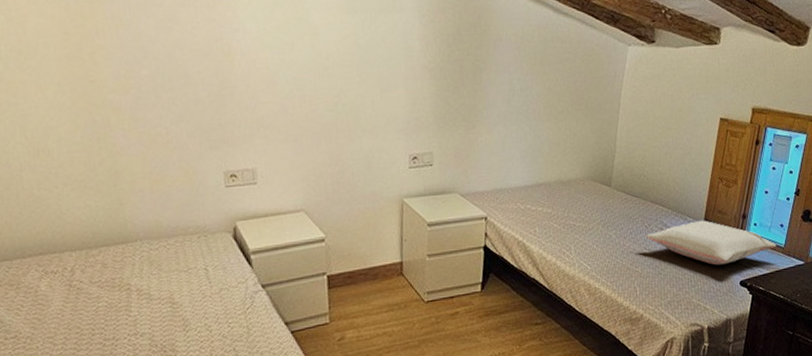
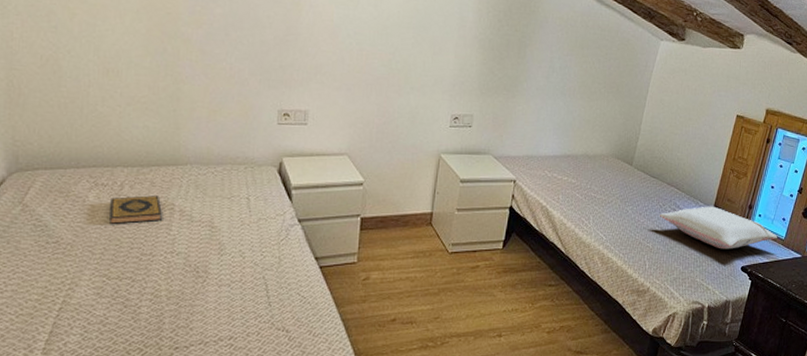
hardback book: none [63,277,119,312] -> present [110,195,162,224]

